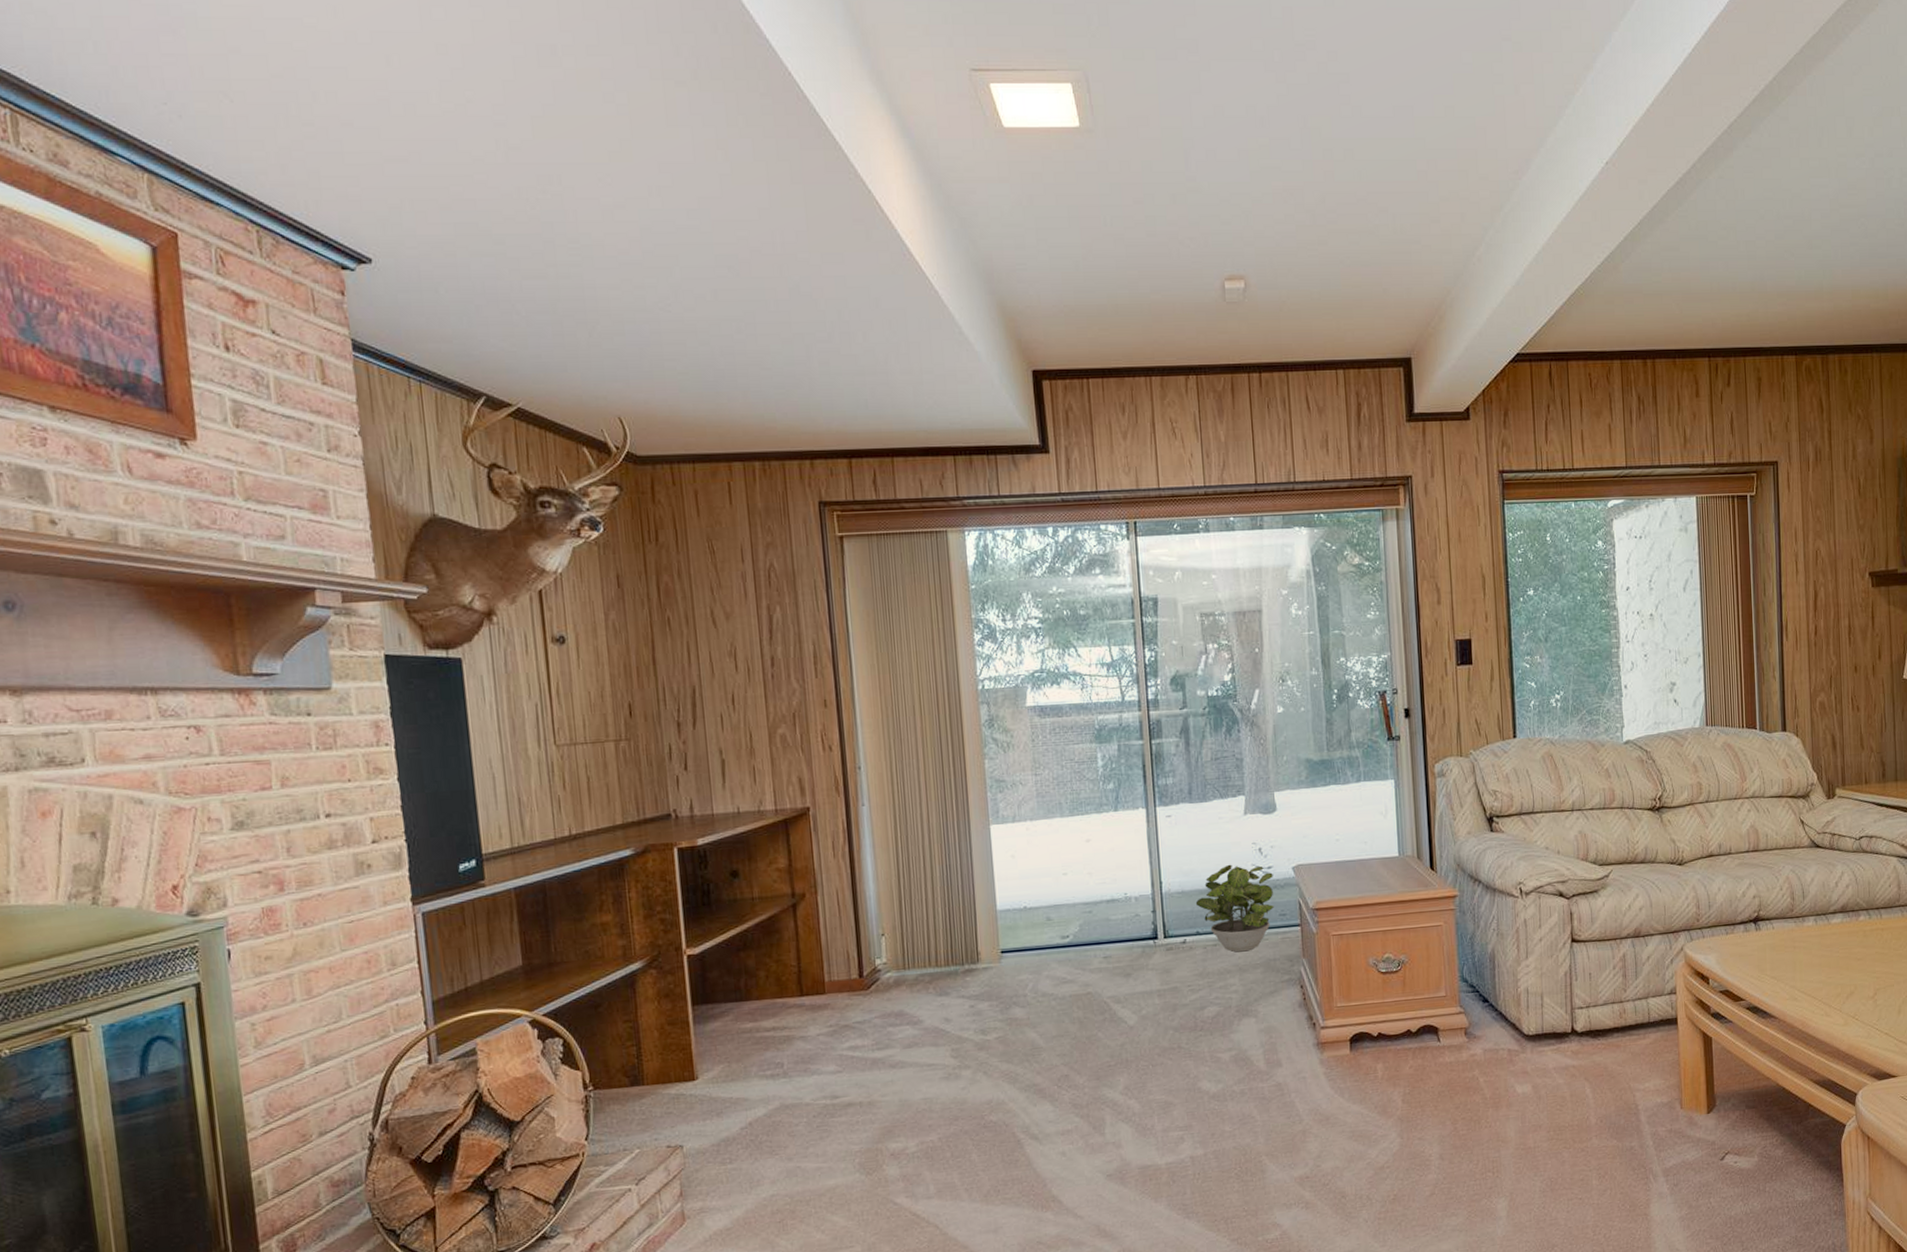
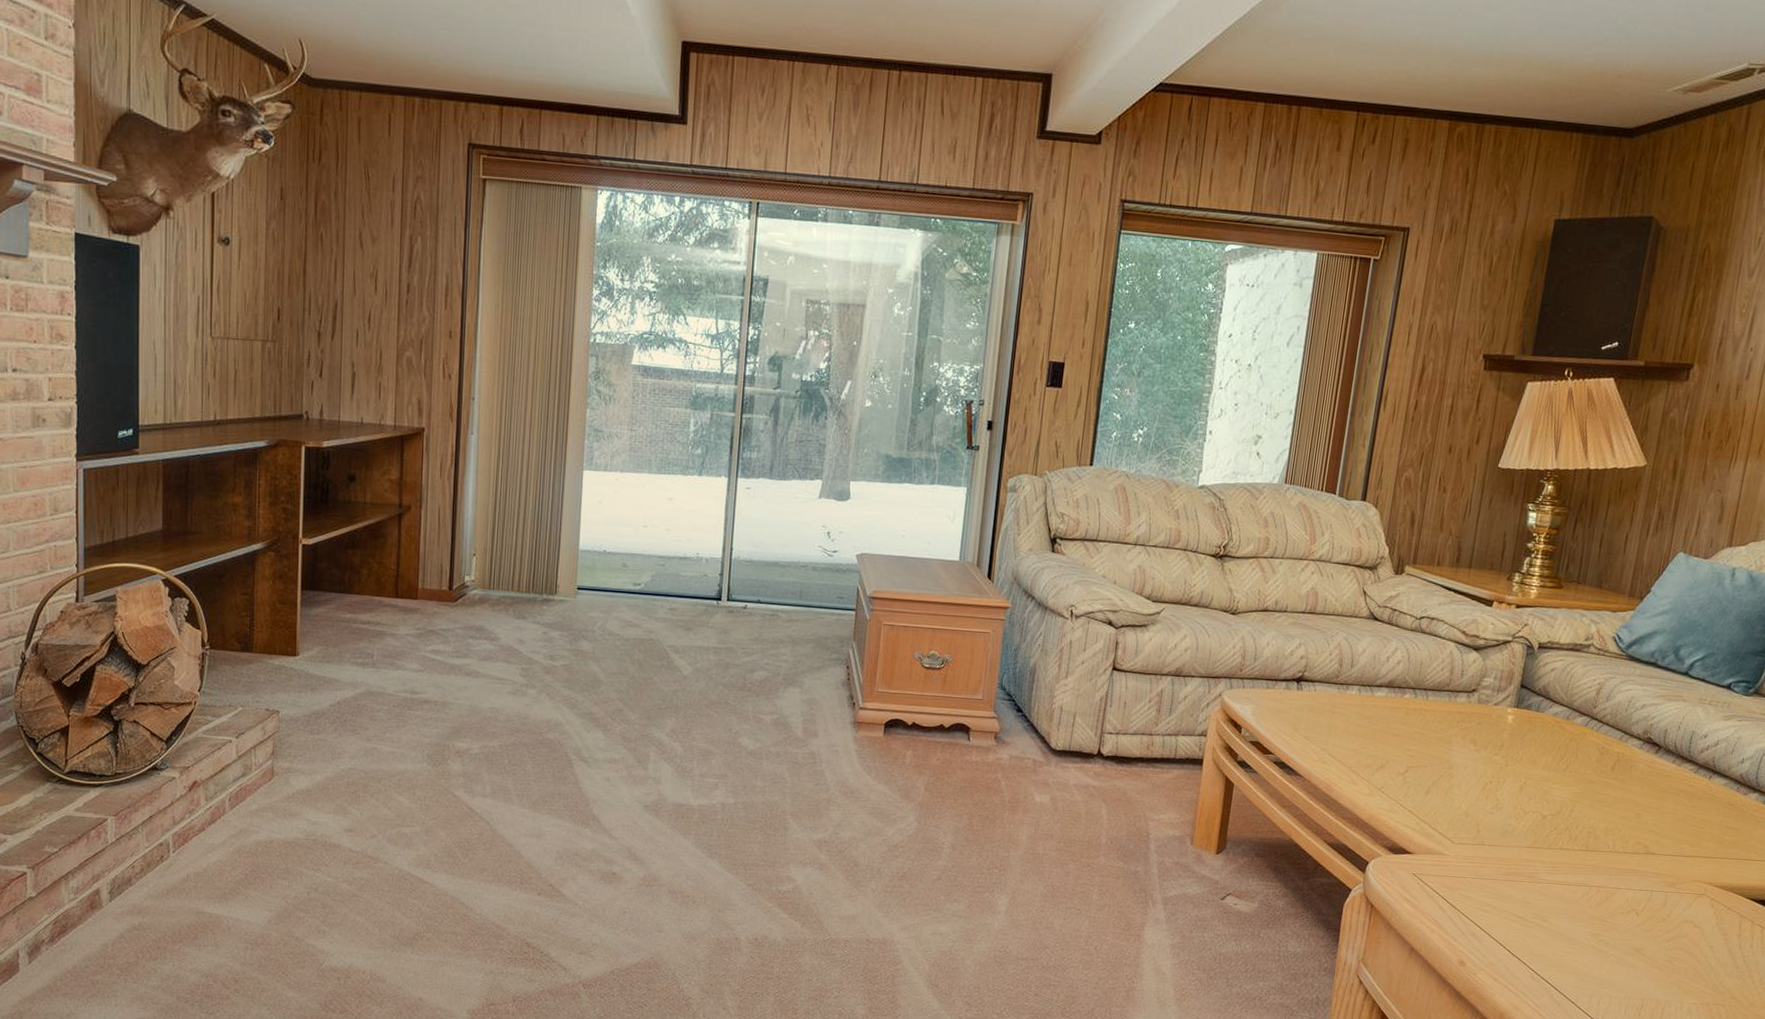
potted plant: present [1195,864,1274,952] -> none [761,542,837,626]

